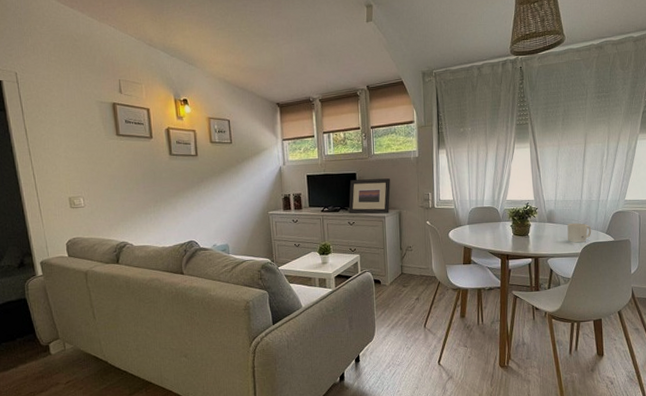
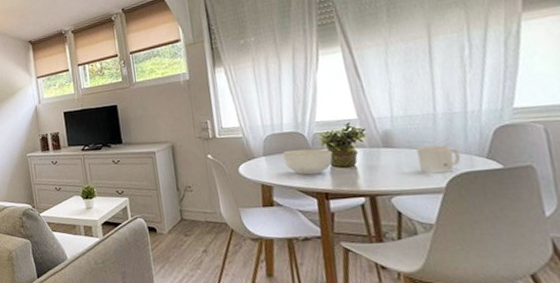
picture frame: present [348,178,391,214] -> none [111,107,160,151]
bowl: none [481,220,515,241] -> present [282,148,333,176]

